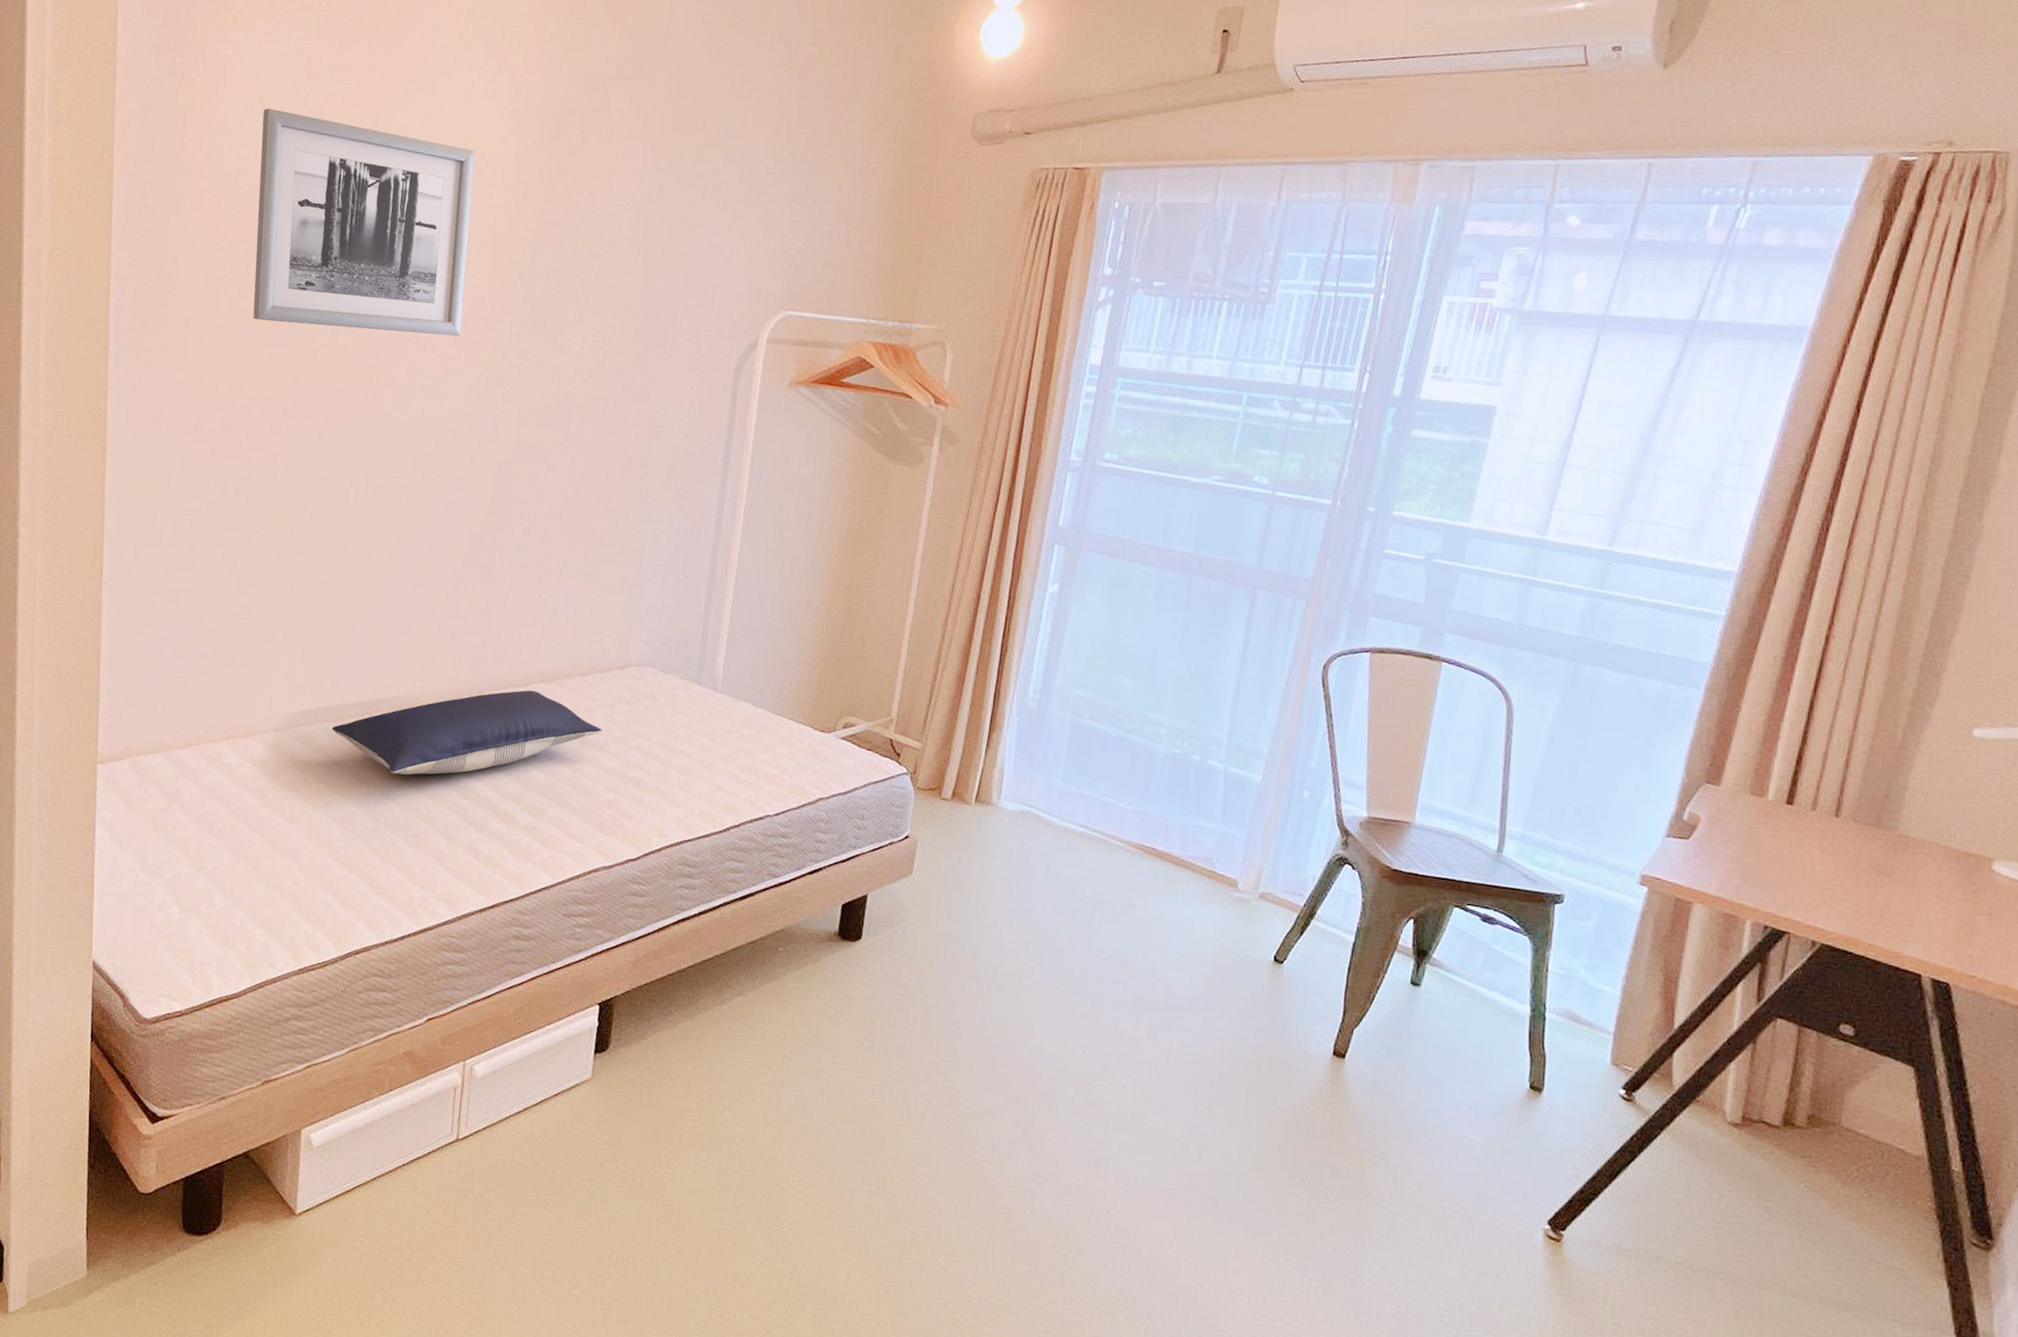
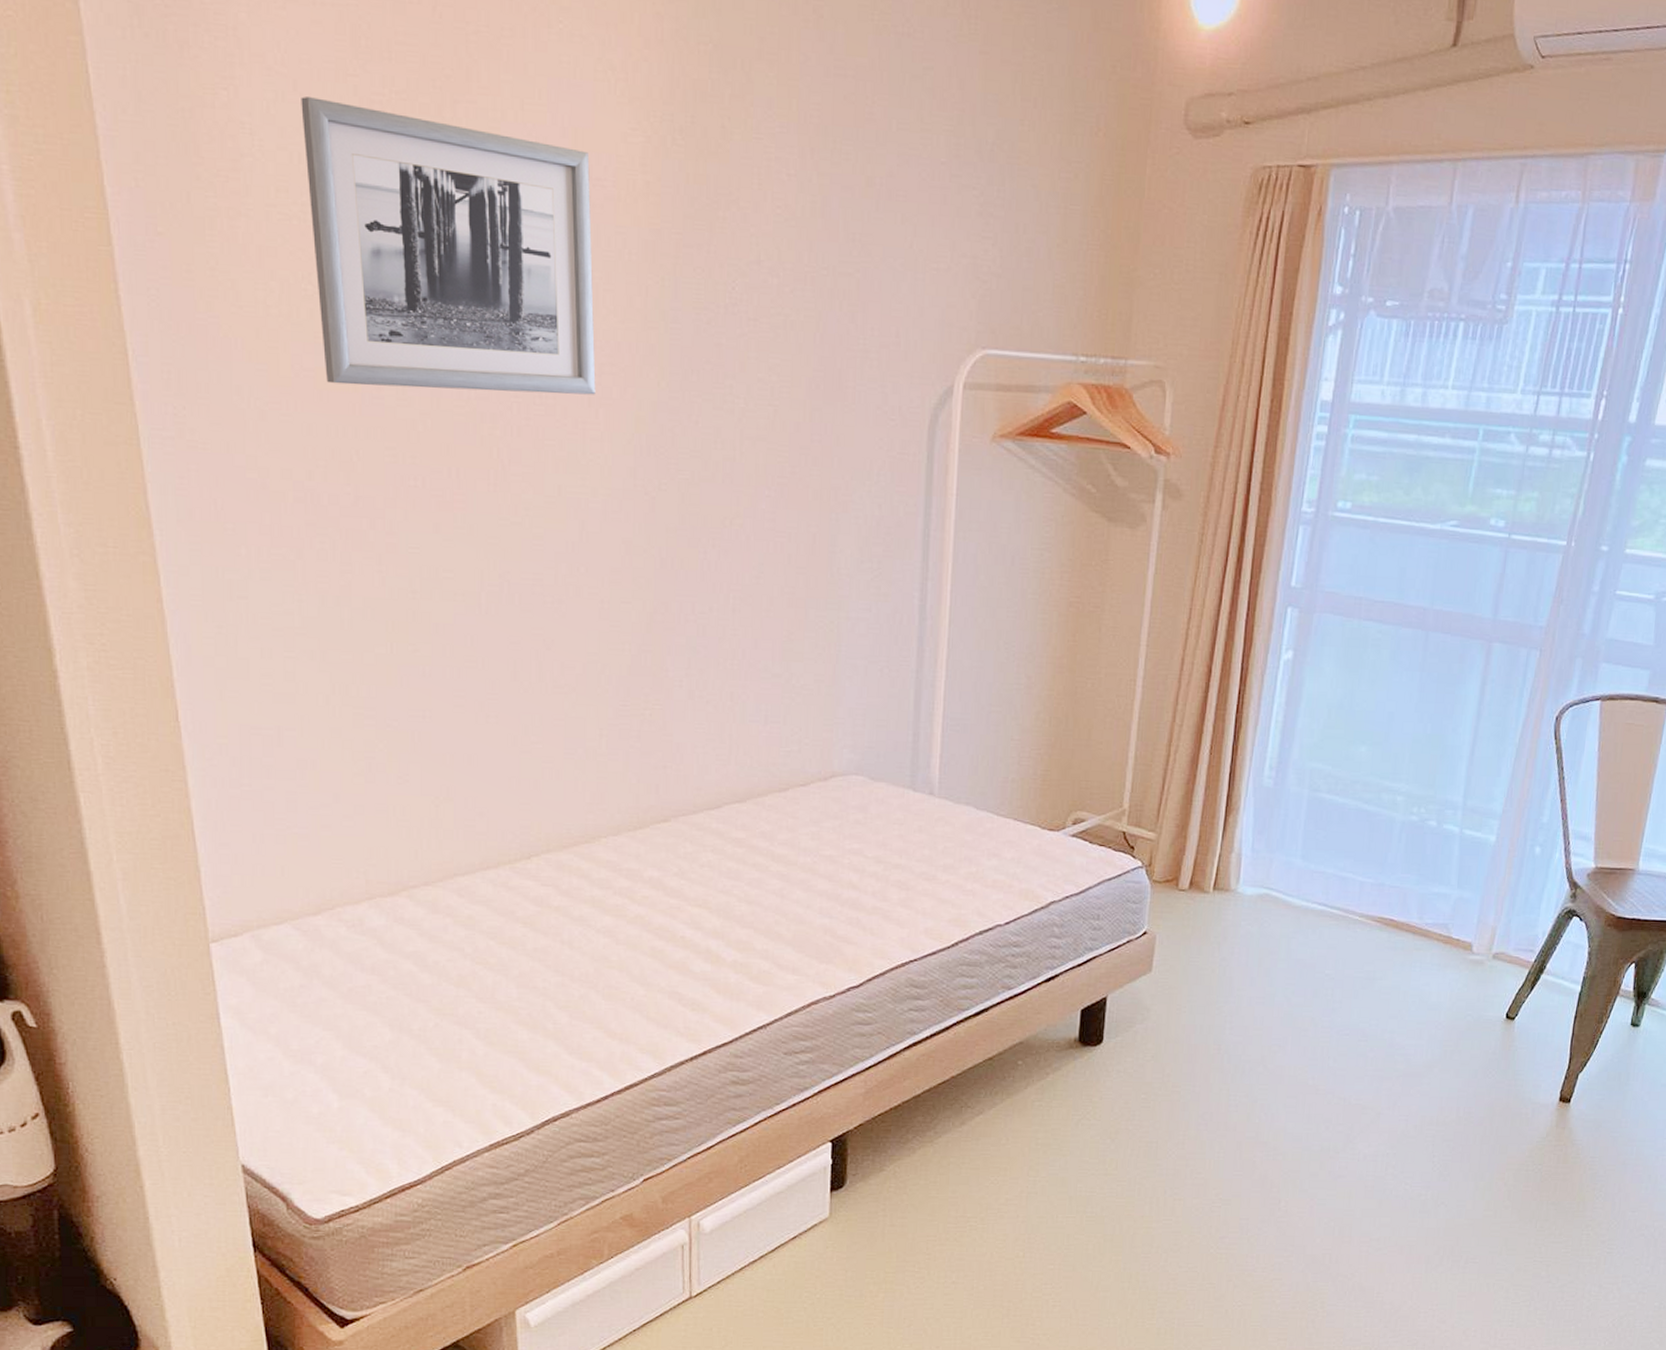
pillow: present [331,690,603,775] -> none [493,813,810,920]

